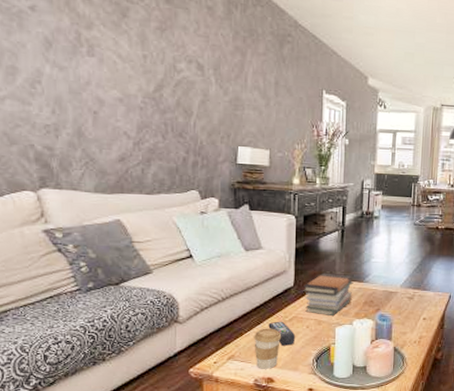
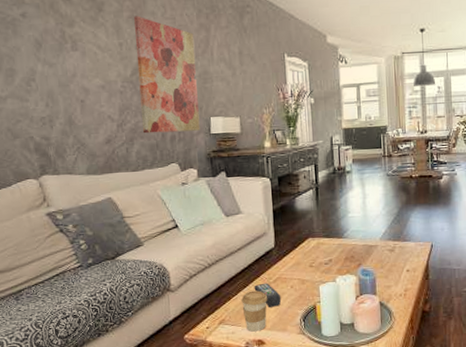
wall art: none [161,28,228,159] -> present [134,16,200,134]
book stack: present [303,272,354,317] -> none [284,231,334,275]

